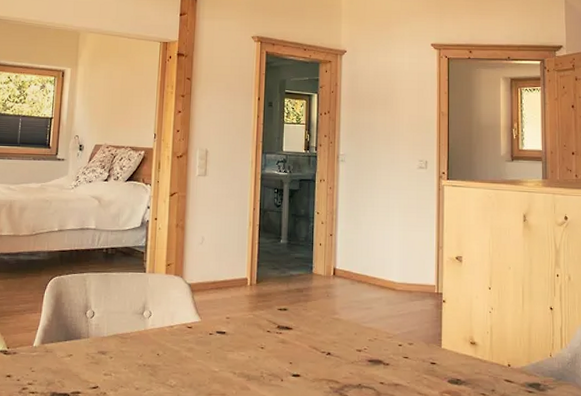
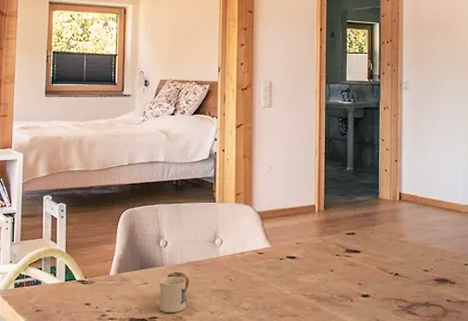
mug: none [82,344,116,389] -> present [159,271,190,314]

